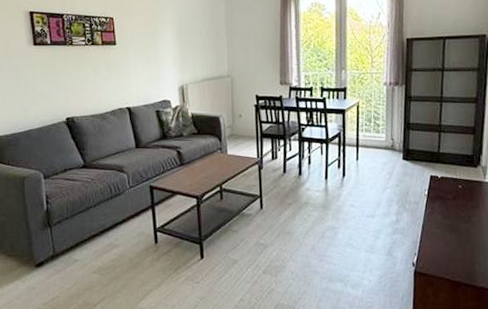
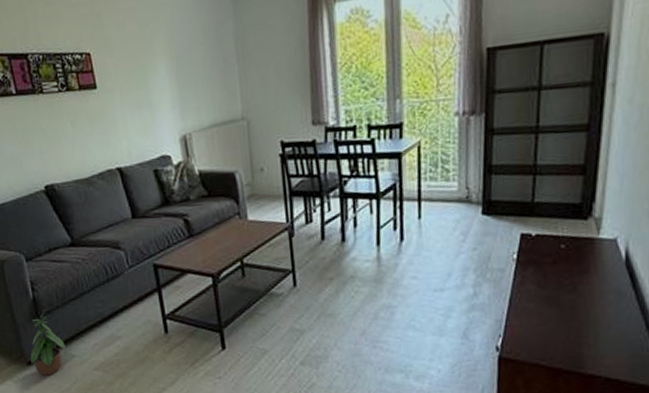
potted plant: none [39,223,70,277] -> present [30,314,66,376]

